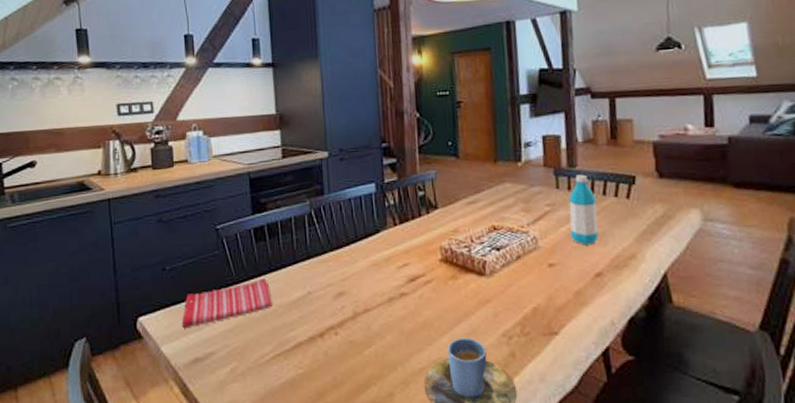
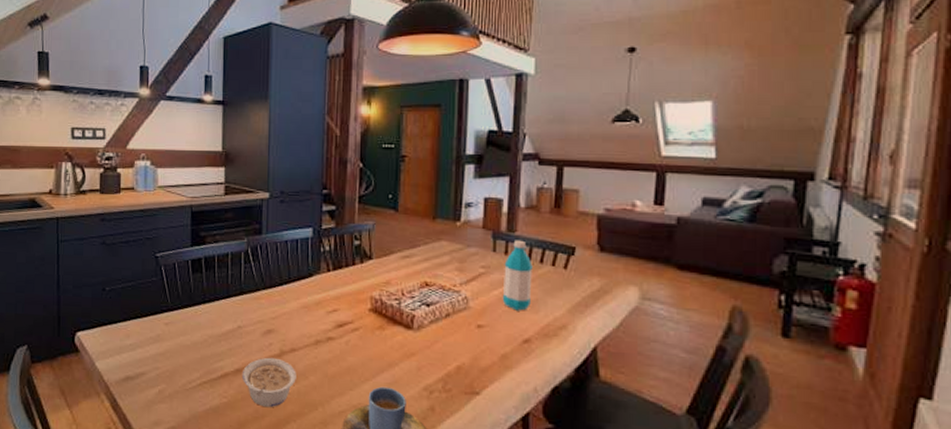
dish towel: present [182,277,273,329] -> none [117,308,203,348]
legume: none [316,320,373,374] -> present [241,357,296,408]

